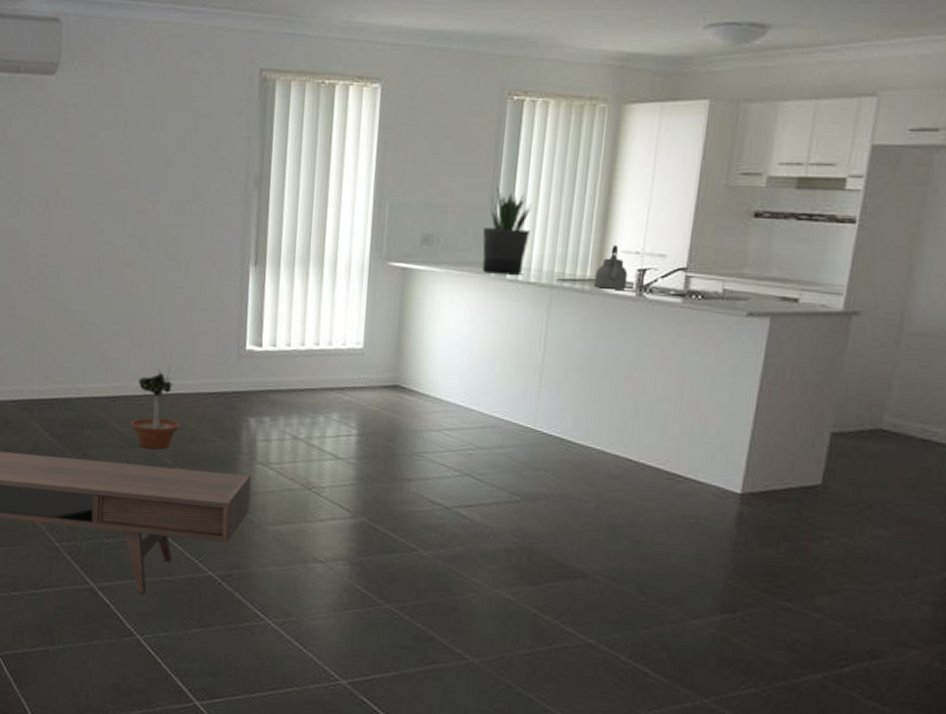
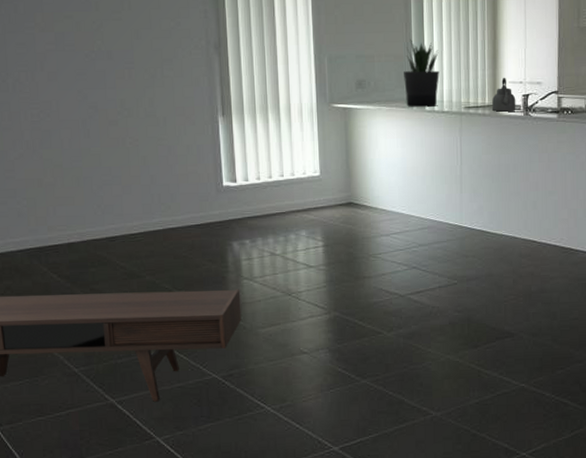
potted tree: present [130,367,180,450] -> none [129,207,173,278]

